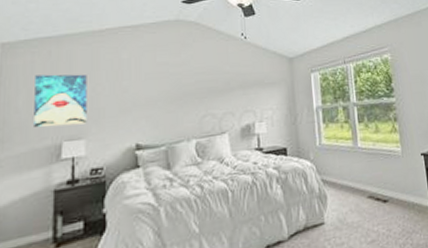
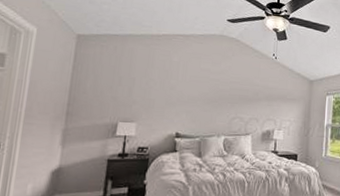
wall art: present [34,74,87,128] -> none [97,65,143,110]

